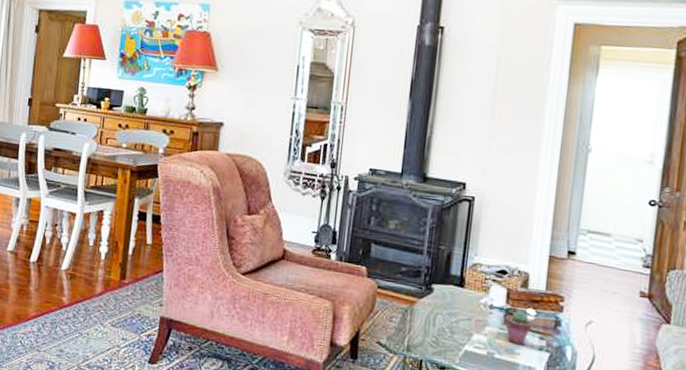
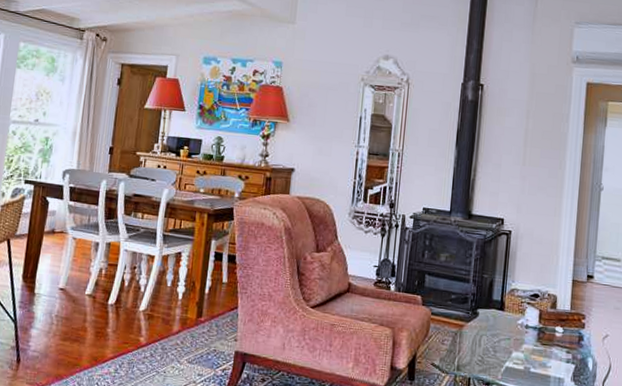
potted succulent: present [504,310,533,345] -> none [538,329,561,359]

